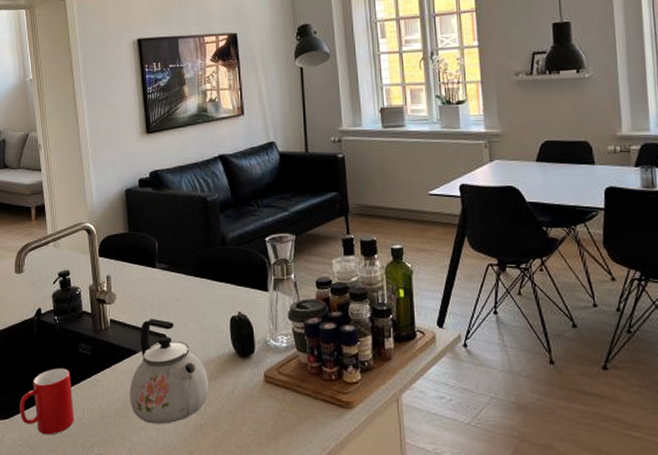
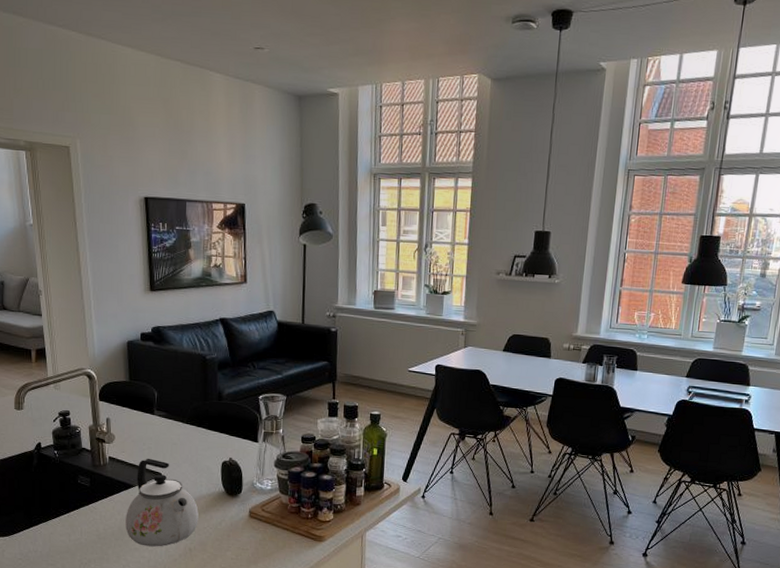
cup: present [19,368,74,435] -> none [19,495,72,552]

